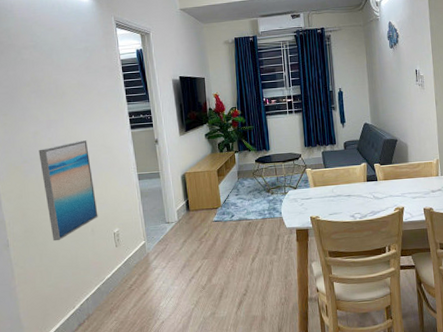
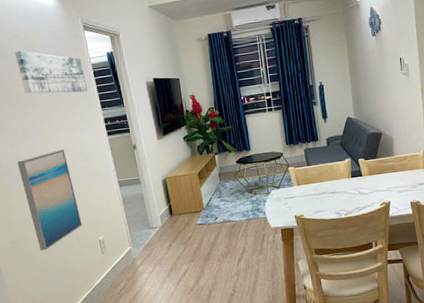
wall art: none [46,43,115,86] -> present [14,50,88,94]

